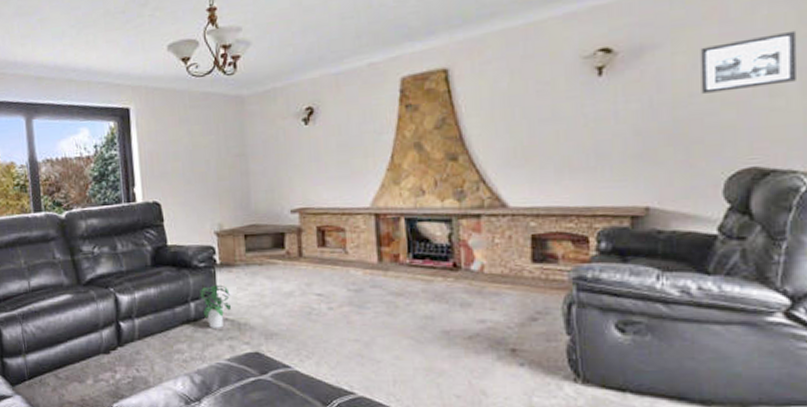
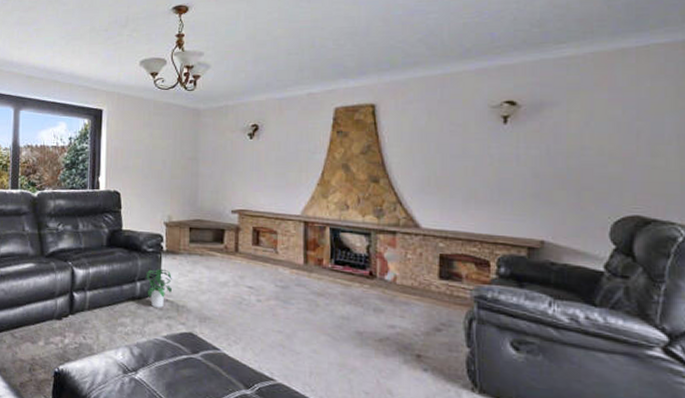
picture frame: present [700,30,798,94] -> none [592,102,676,148]

